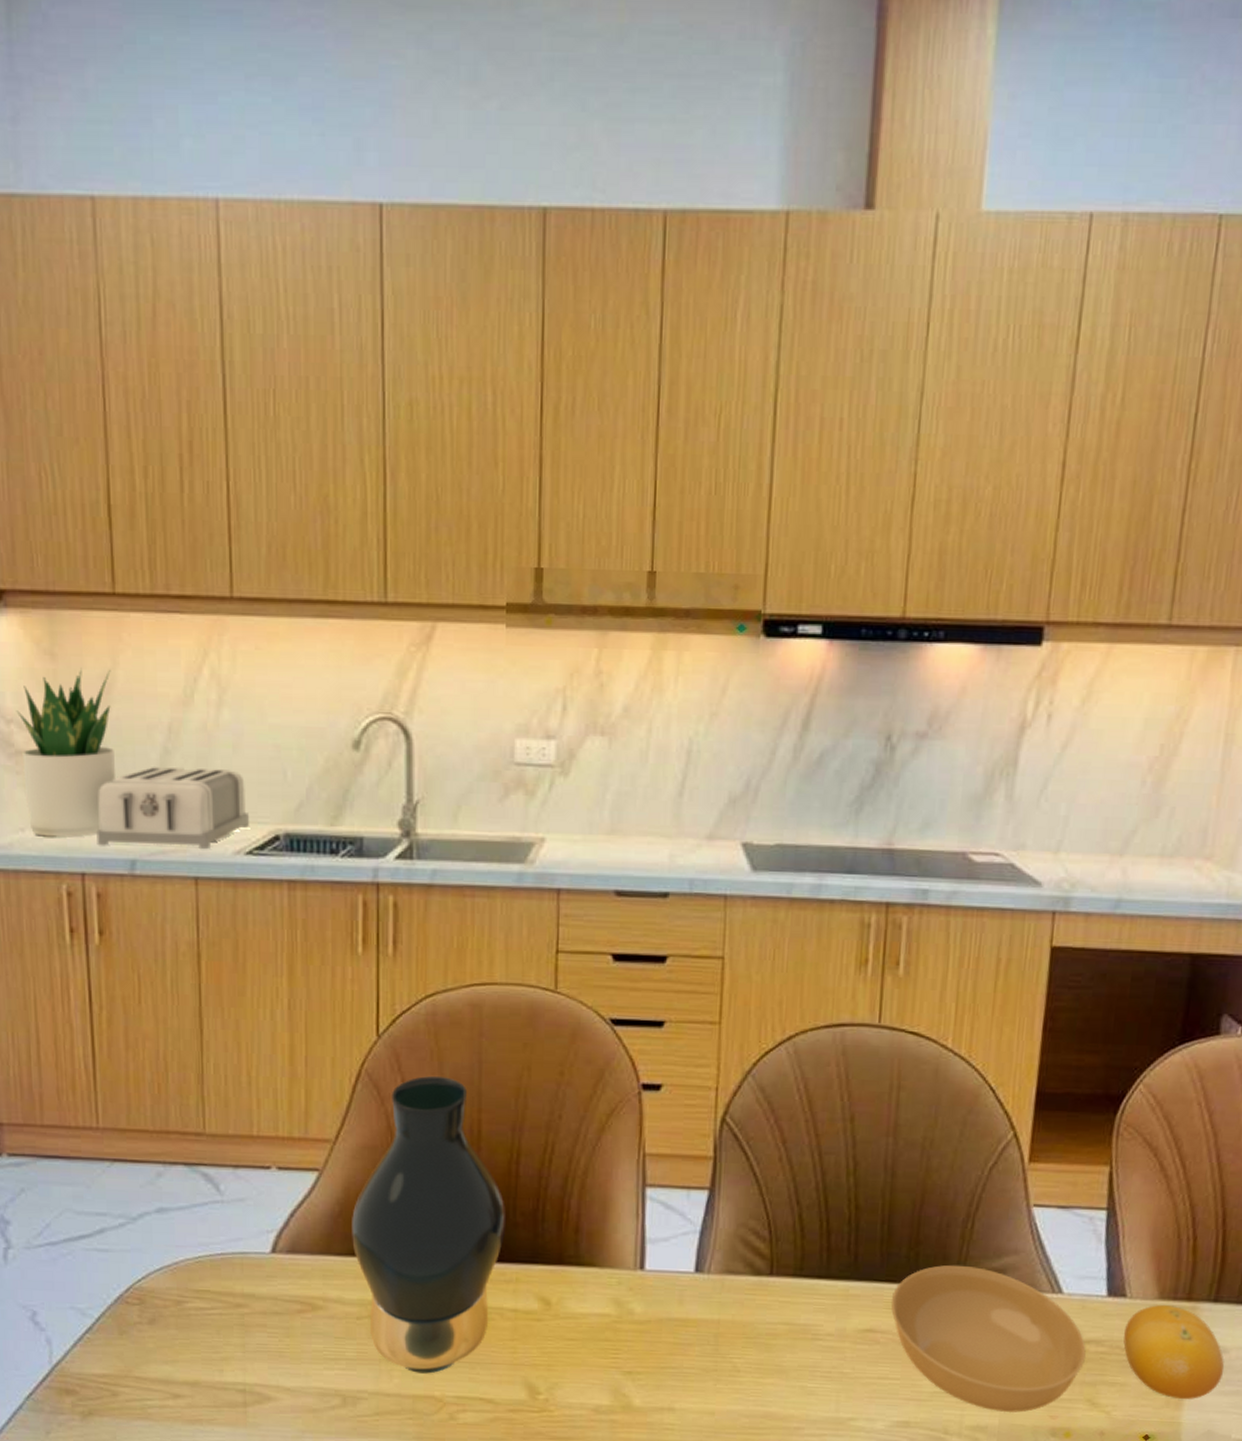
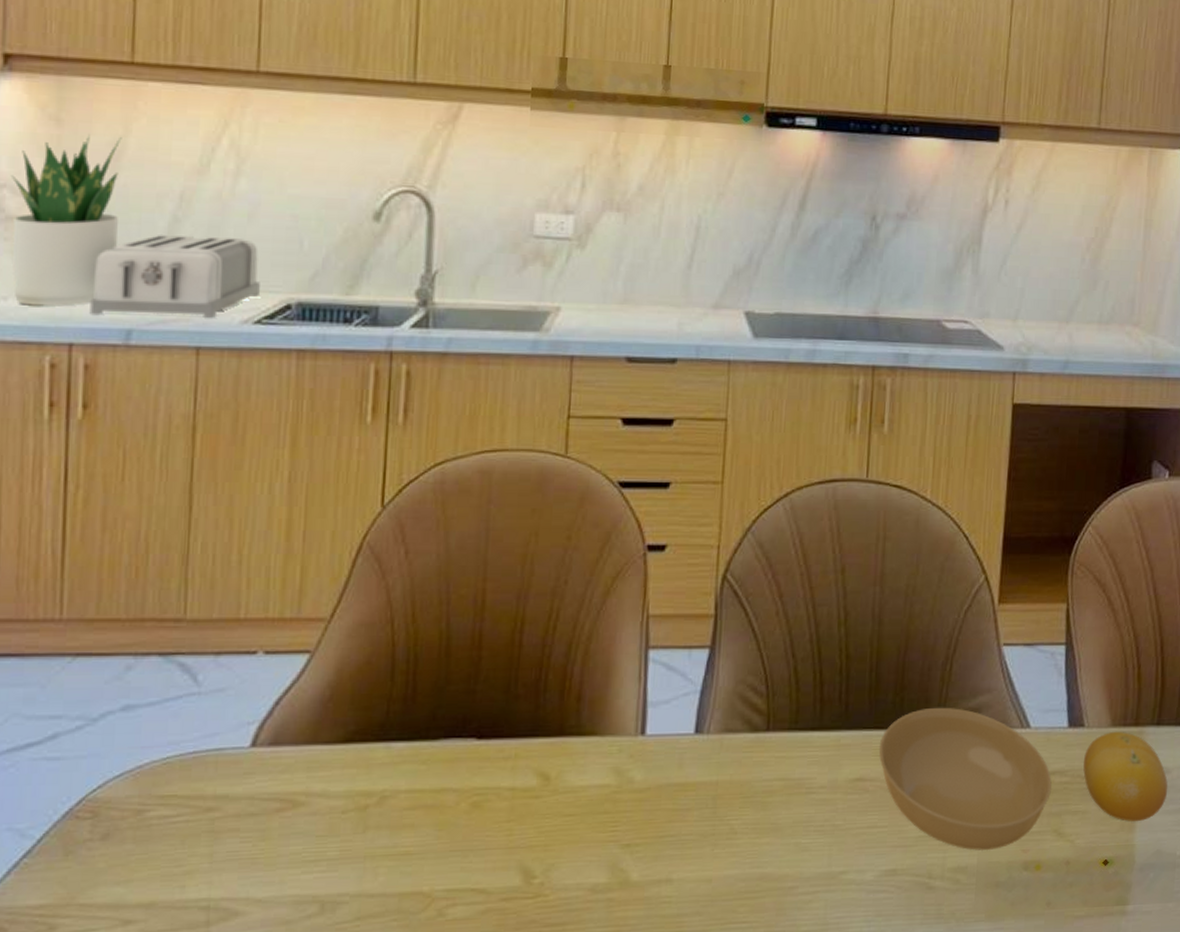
vase: present [352,1076,507,1374] -> none [342,547,508,868]

